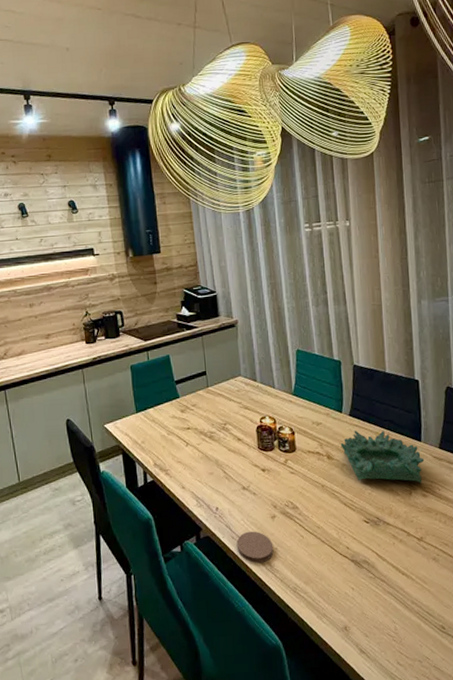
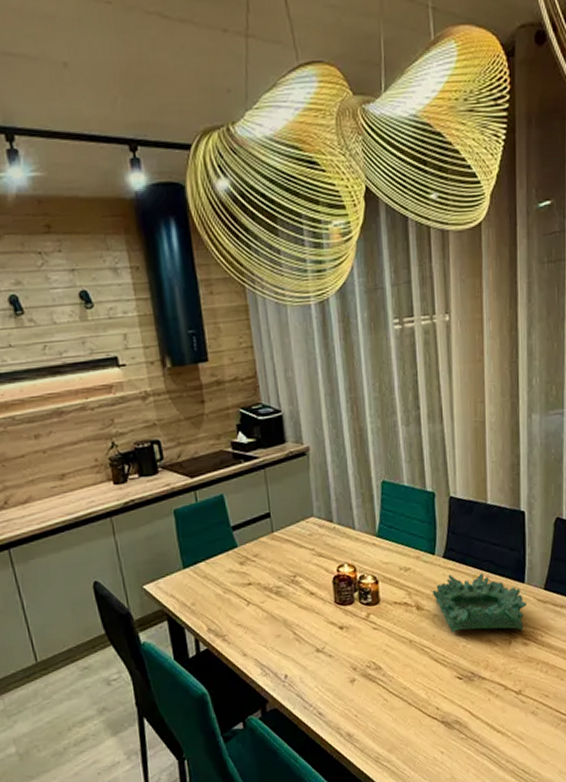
coaster: present [236,531,274,563] -> none [309,698,353,734]

